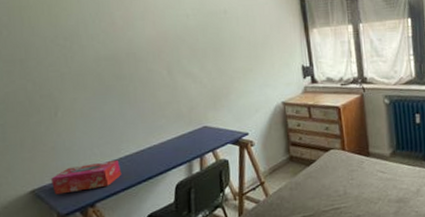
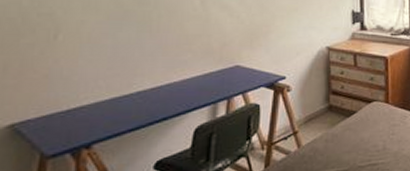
tissue box: present [51,160,122,195] -> none [38,96,131,132]

